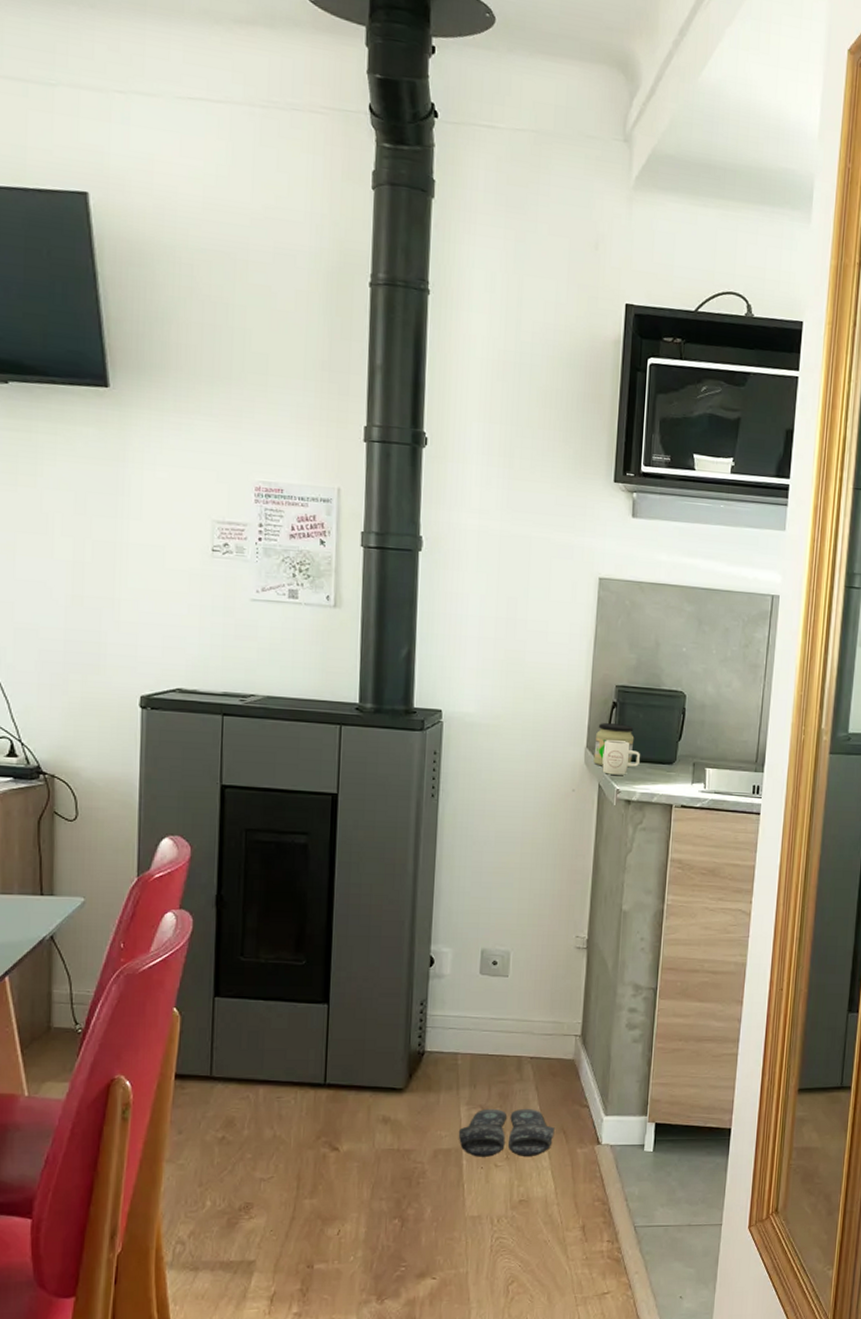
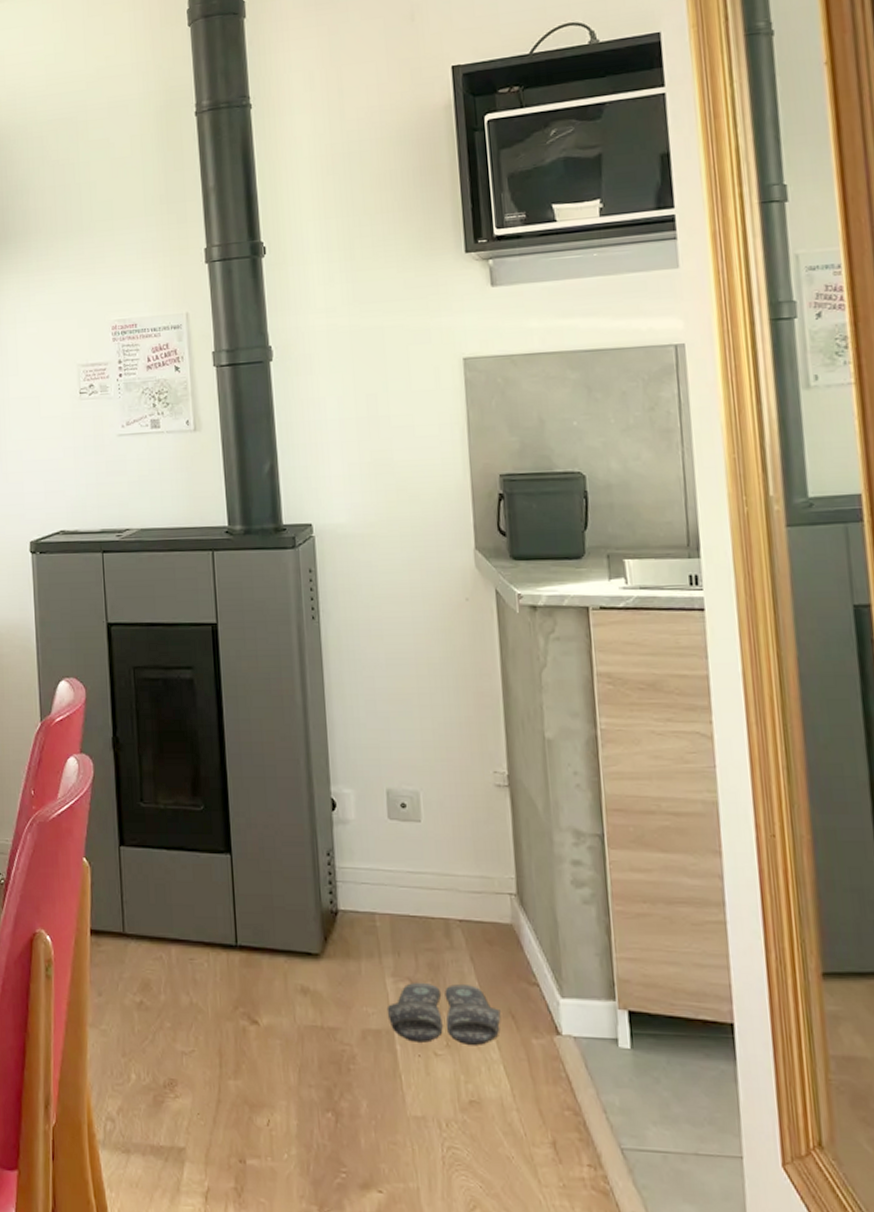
jar: present [593,723,635,768] -> none [484,518,531,569]
mug: present [602,739,640,775] -> none [495,536,541,578]

